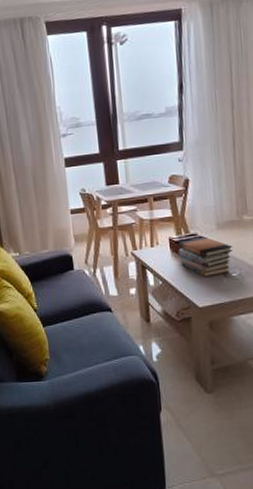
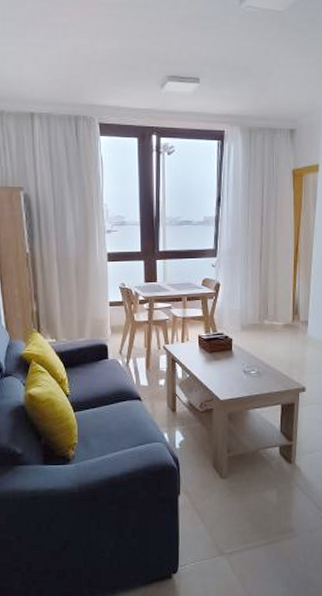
book stack: present [178,236,234,278] -> none [206,336,254,373]

